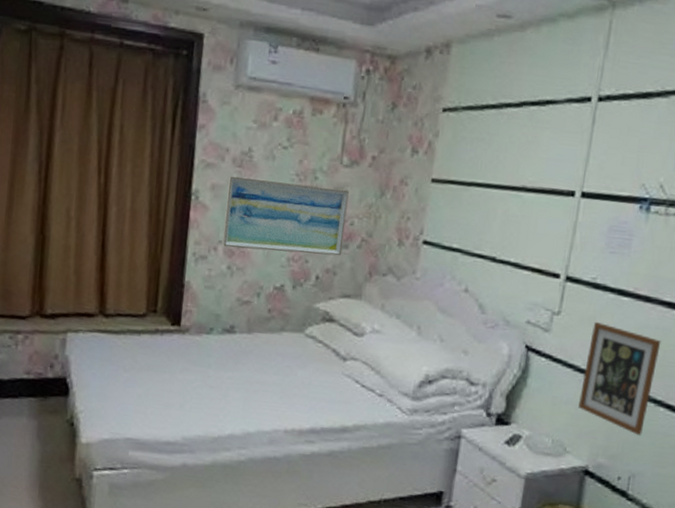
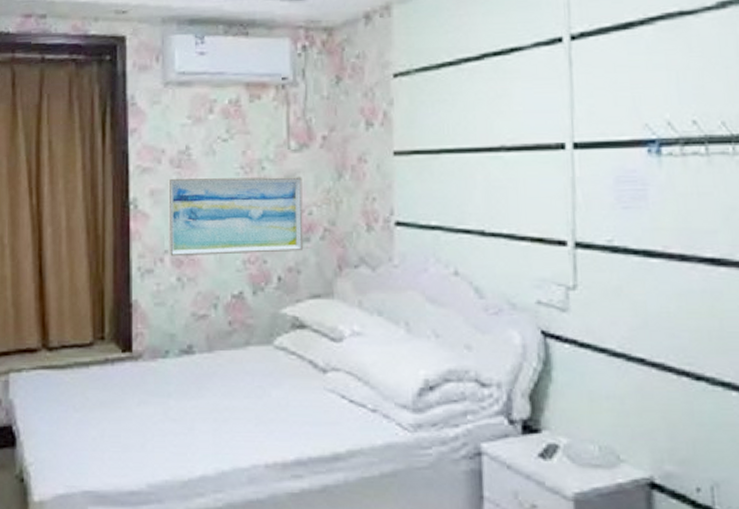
picture frame: present [578,321,661,436] -> none [621,292,717,431]

